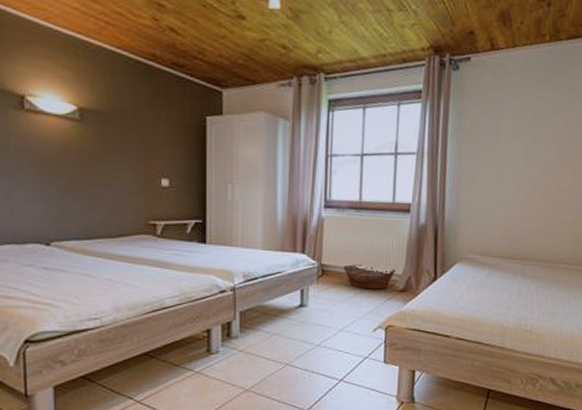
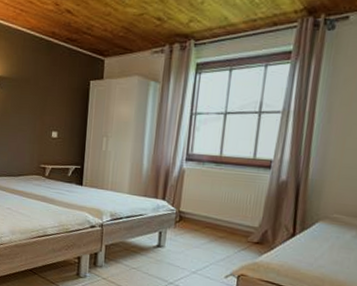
basket: present [342,264,397,290] -> none [199,213,253,240]

